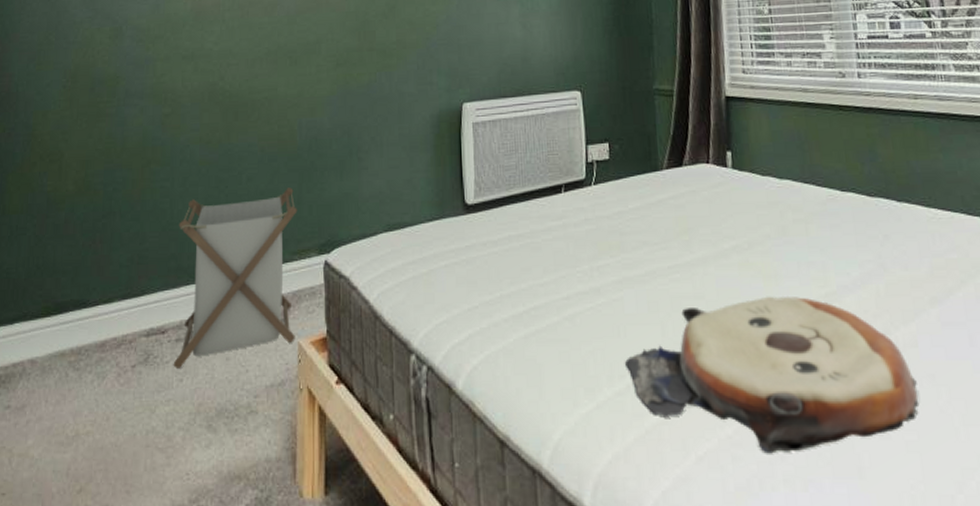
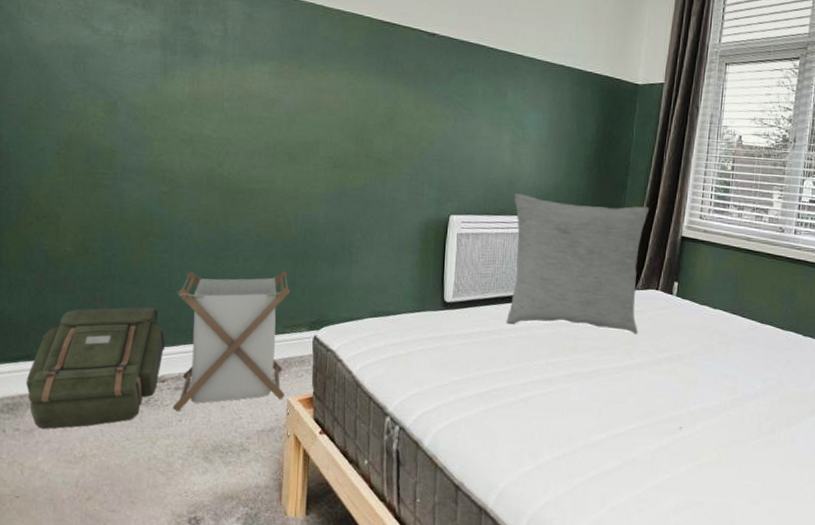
backpack: none [20,245,166,405] -> present [26,307,165,430]
pillow: none [529,66,694,224] -> present [506,192,650,335]
plush toy: present [625,295,920,454] -> none [565,397,787,509]

